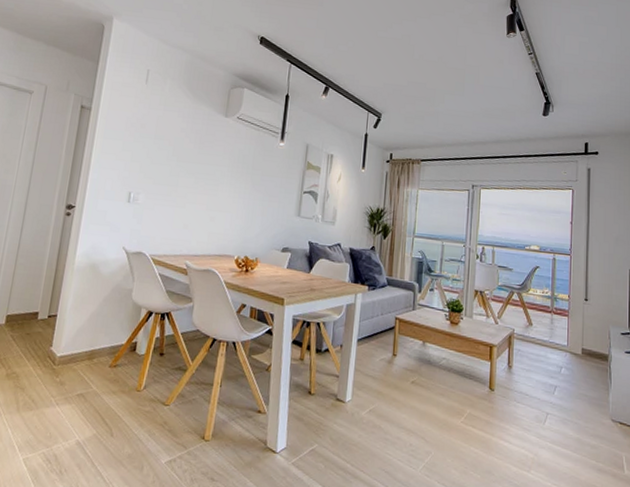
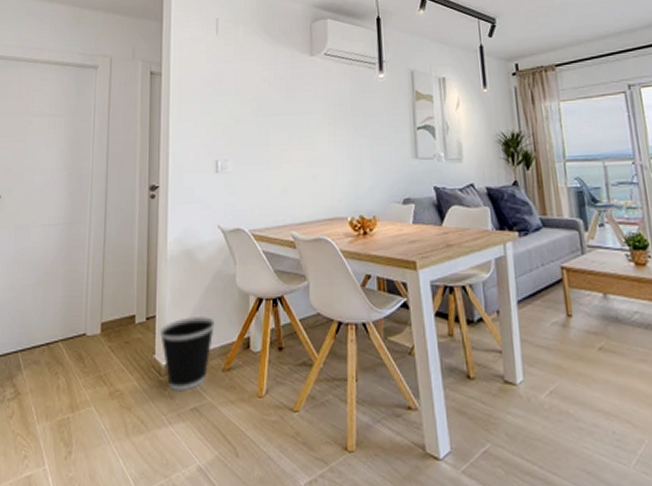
wastebasket: none [58,319,109,380] -> present [159,315,216,392]

